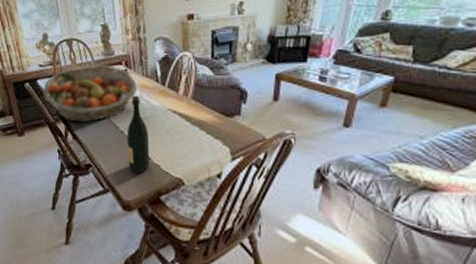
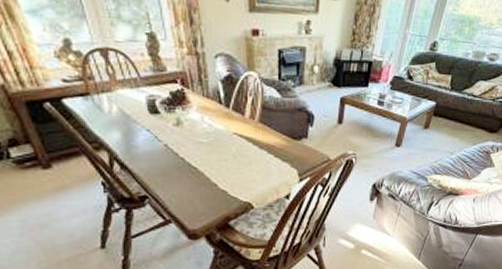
fruit basket: present [43,65,137,123] -> none [72,82,196,150]
wine bottle: present [126,95,151,173] -> none [187,118,217,201]

